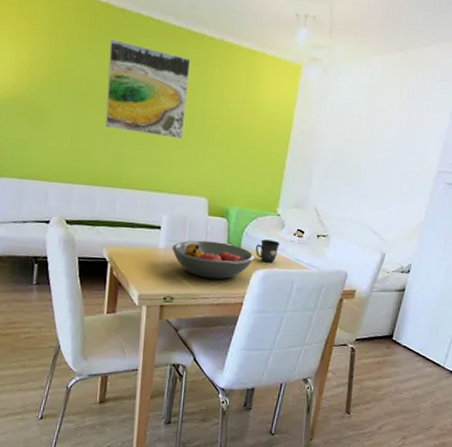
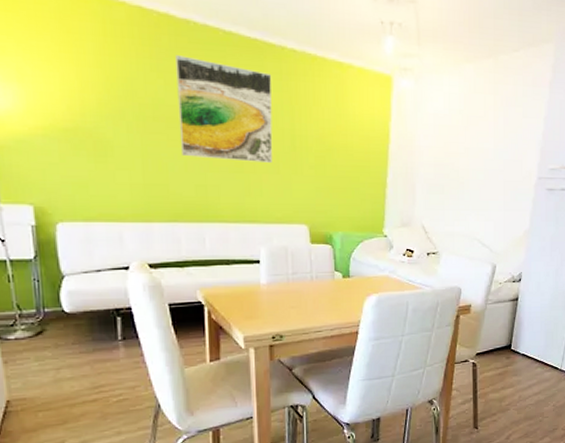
fruit bowl: present [172,240,254,280] -> none [275,270,365,311]
mug: present [255,239,280,263] -> none [365,263,390,287]

